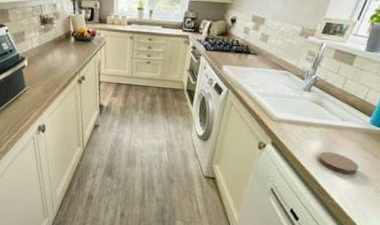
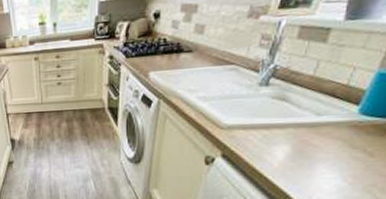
coaster: present [318,151,359,175] -> none [287,156,346,182]

